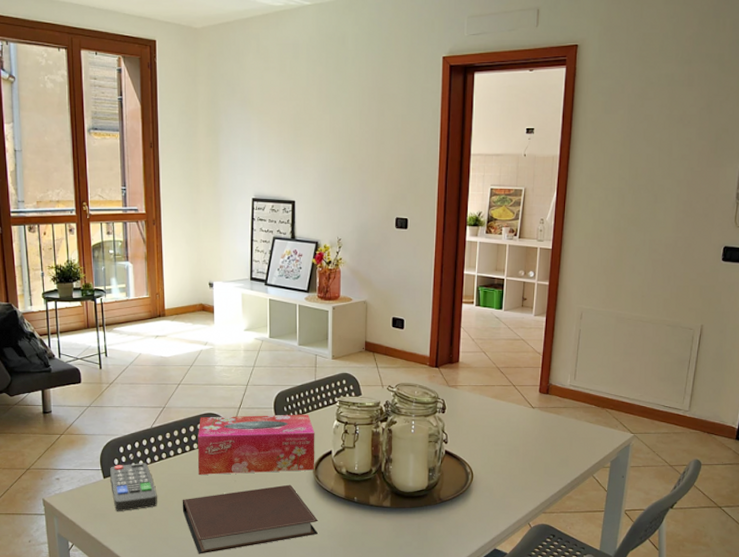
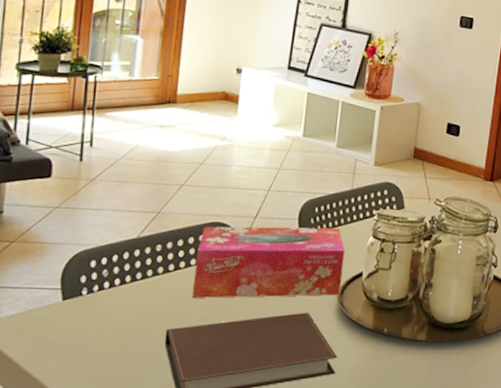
remote control: present [110,463,157,511] -> none [71,281,133,344]

